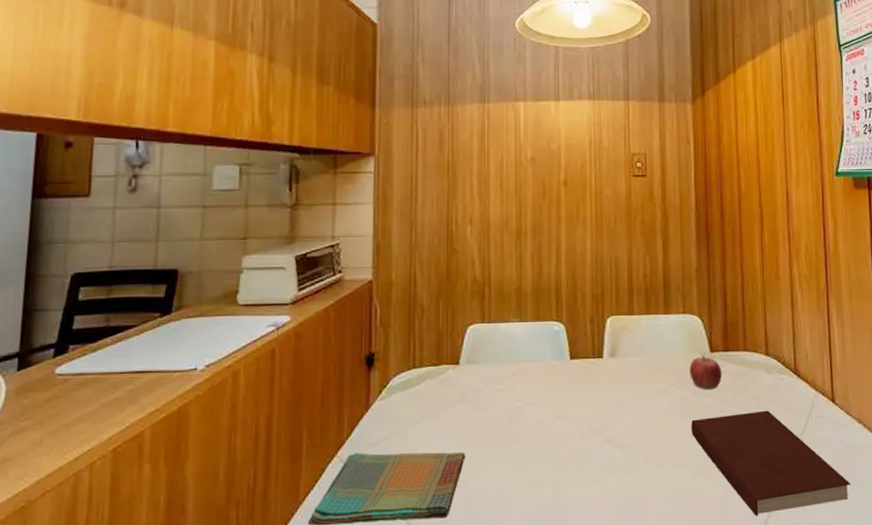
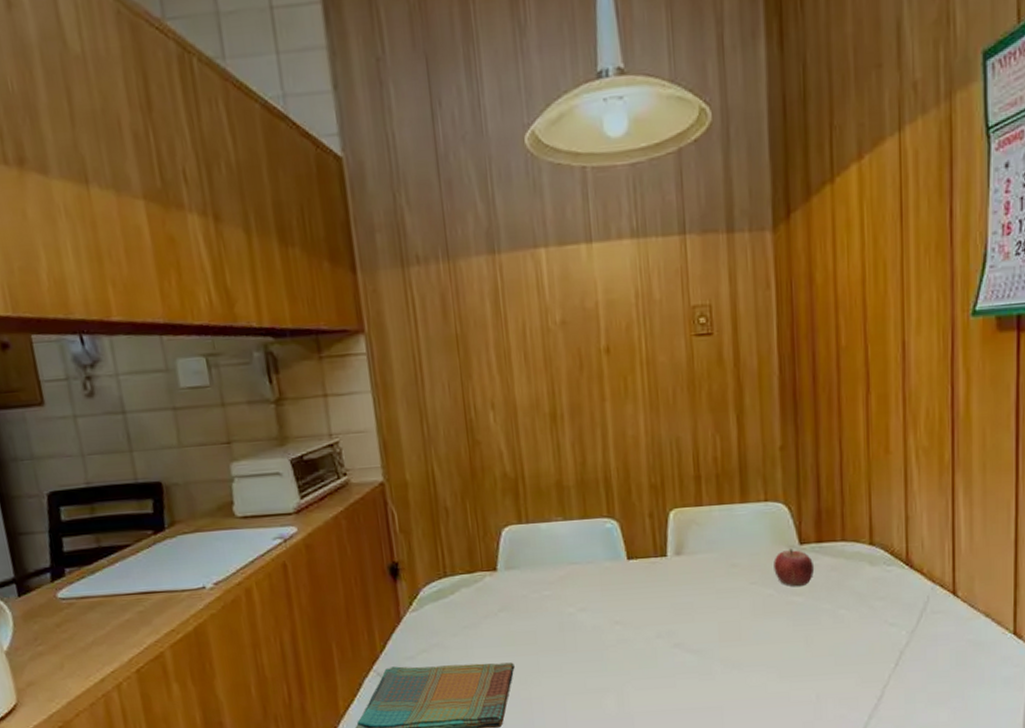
notebook: present [691,410,851,517] -> none [777,606,972,719]

